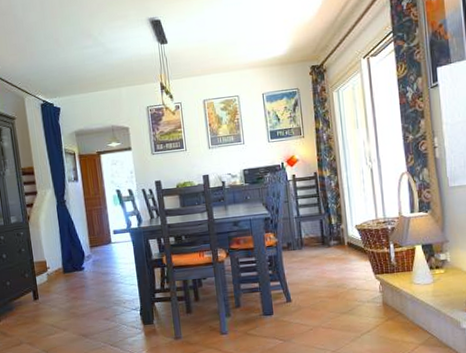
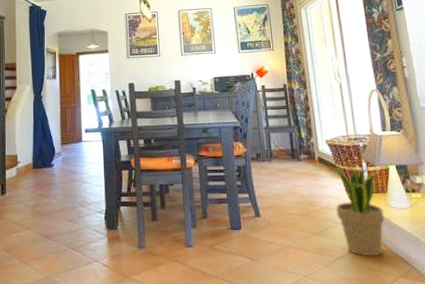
potted plant: none [356,248,409,330] -> present [327,165,385,257]

